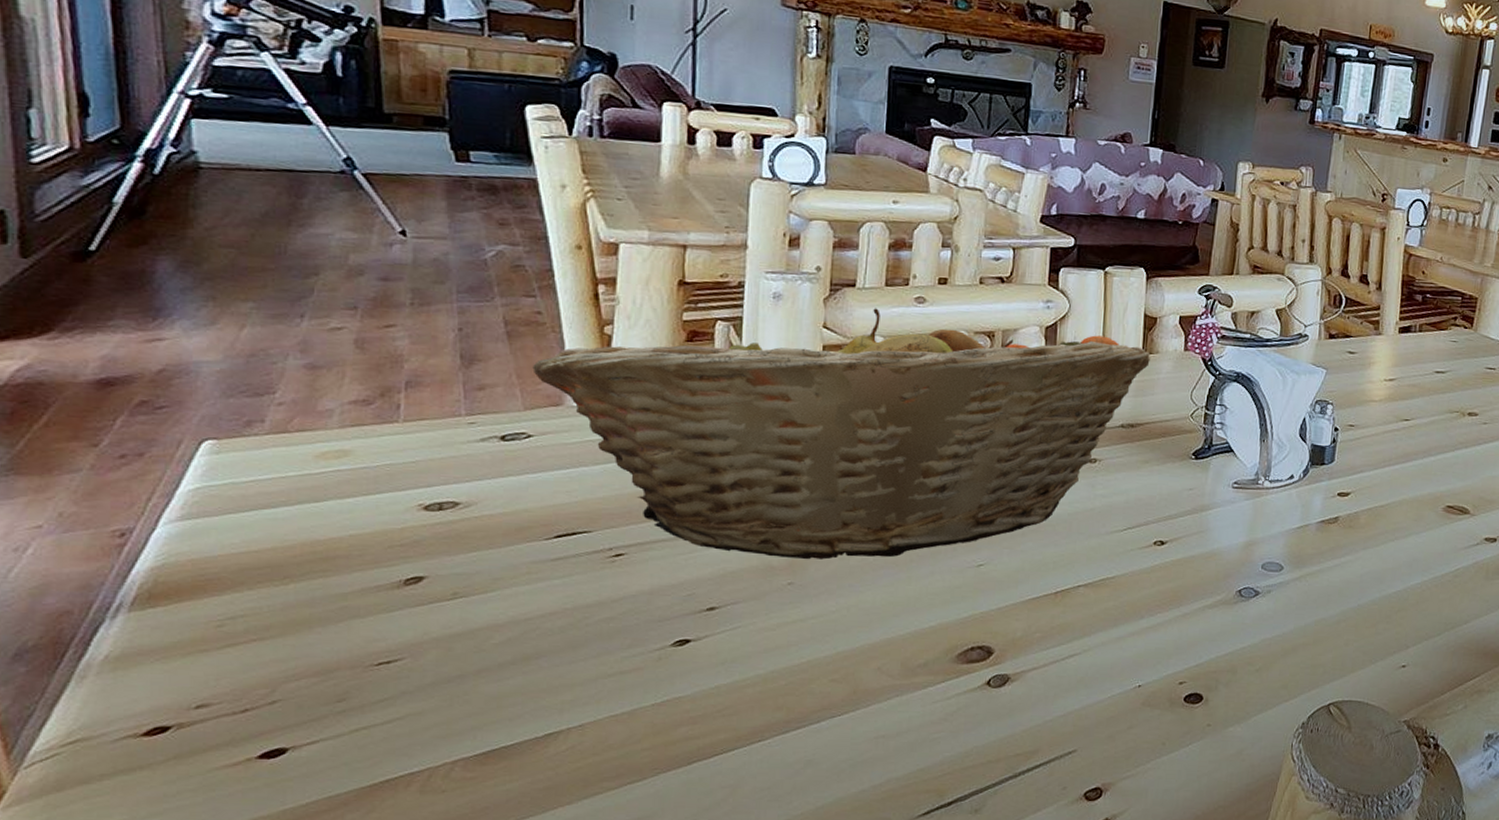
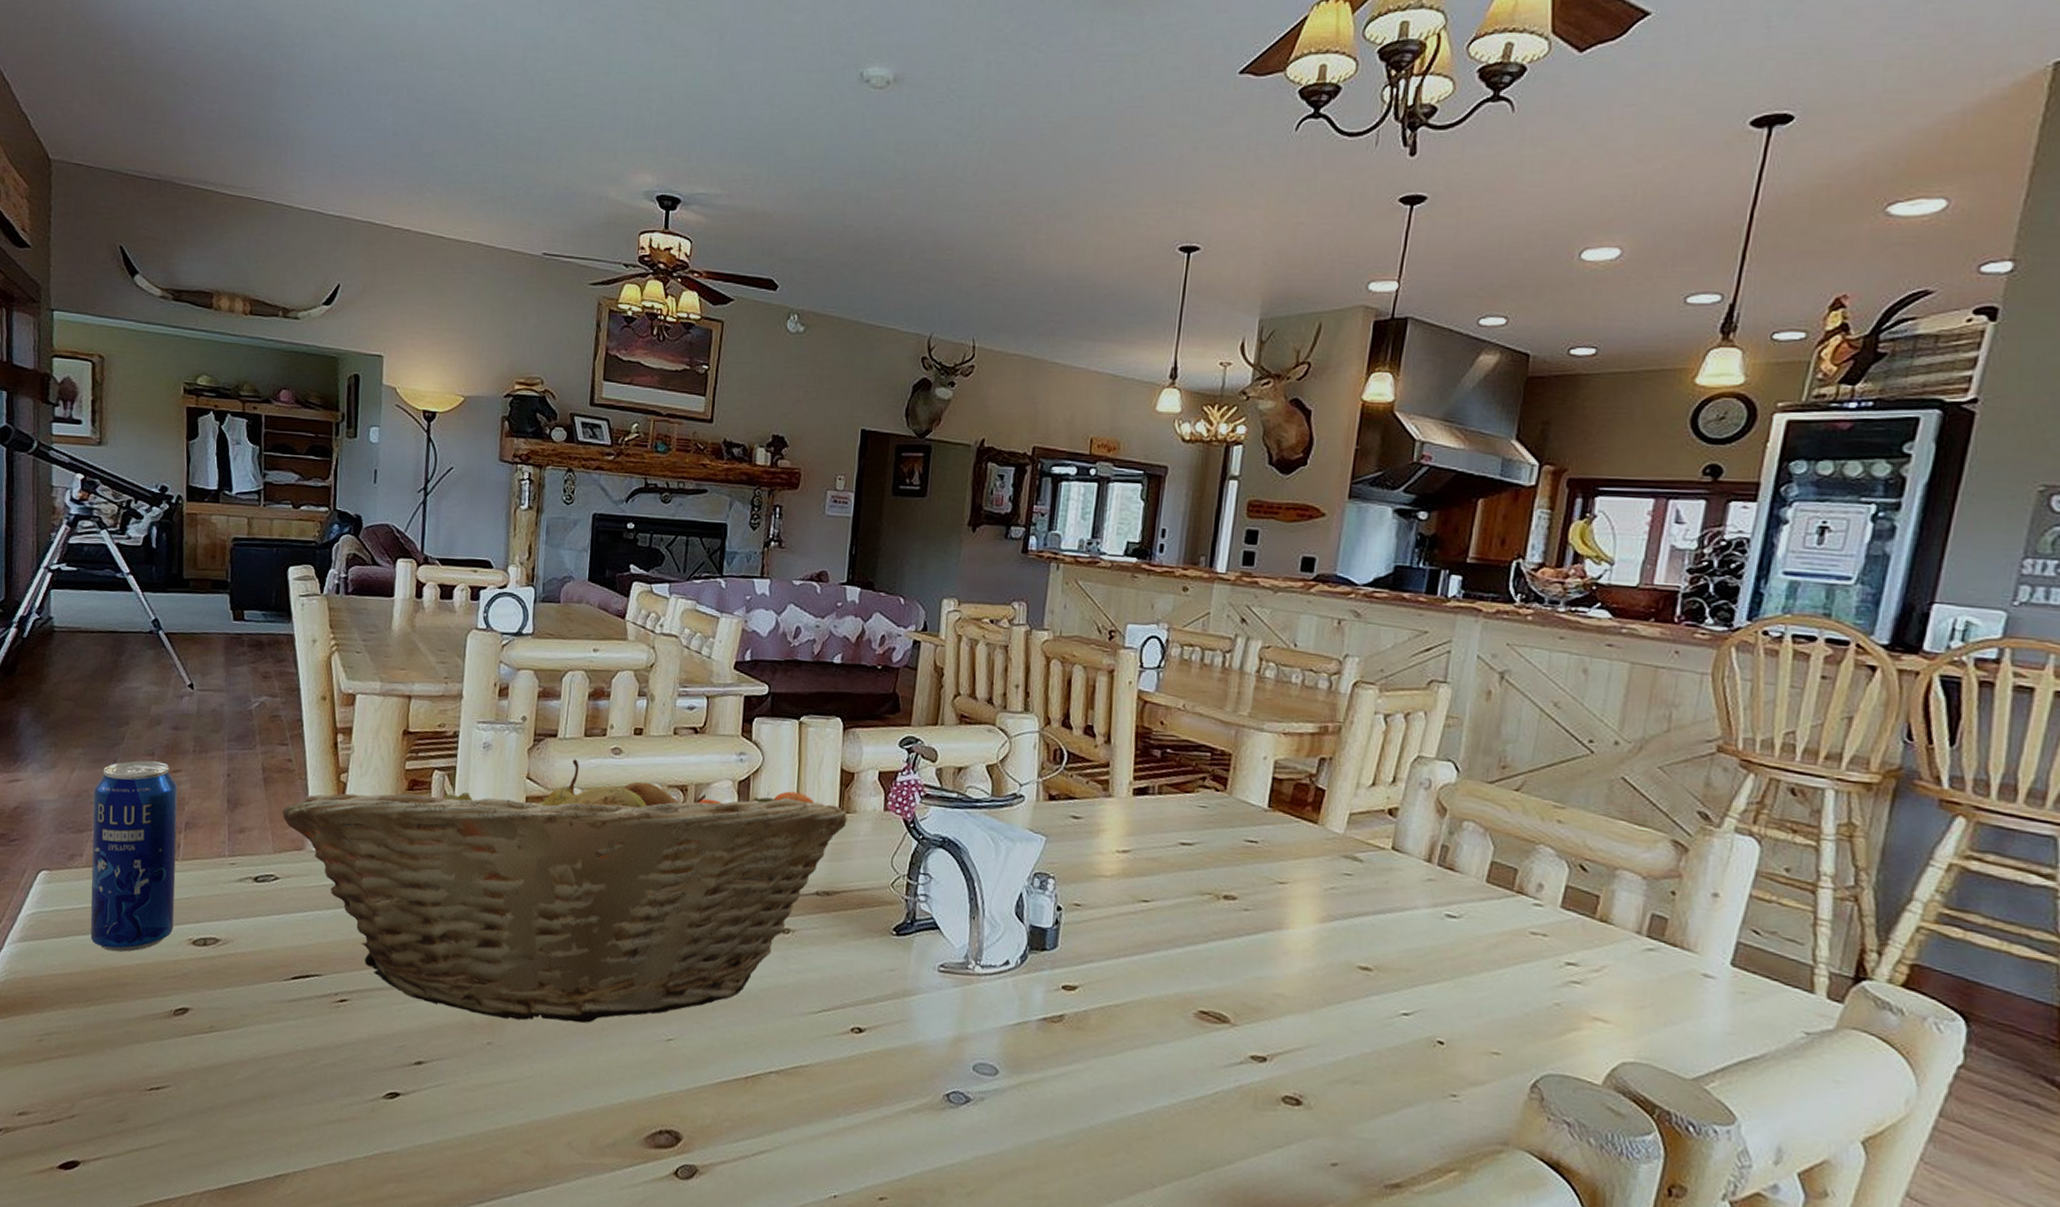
beverage can: none [273,315,397,524] -> present [90,760,178,952]

